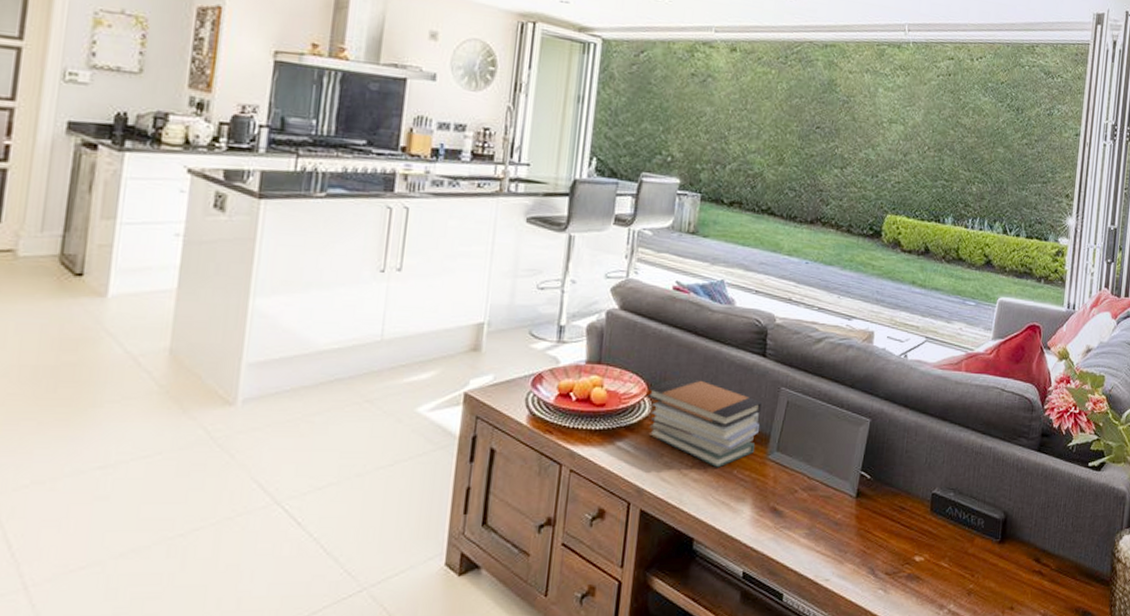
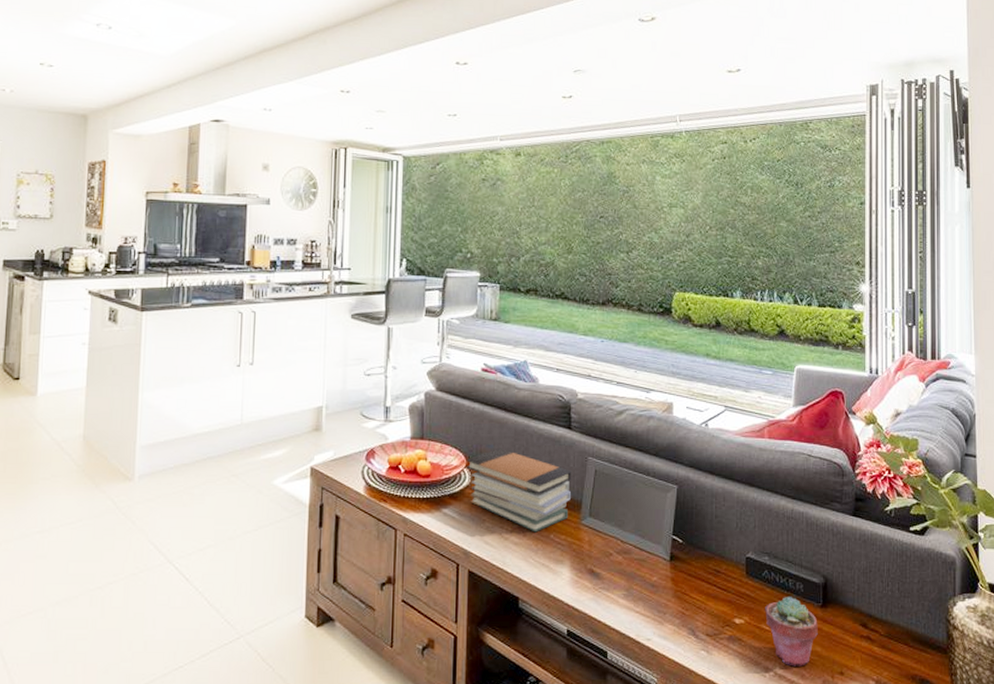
potted succulent: none [945,533,995,603] -> present [765,597,818,667]

